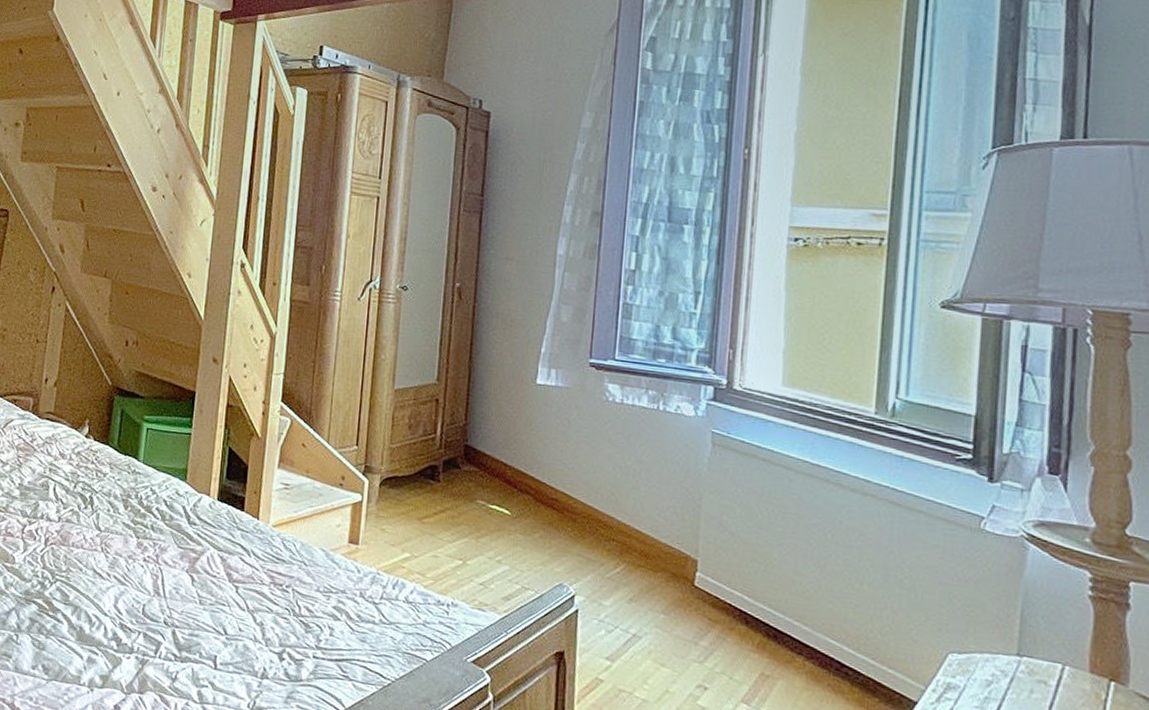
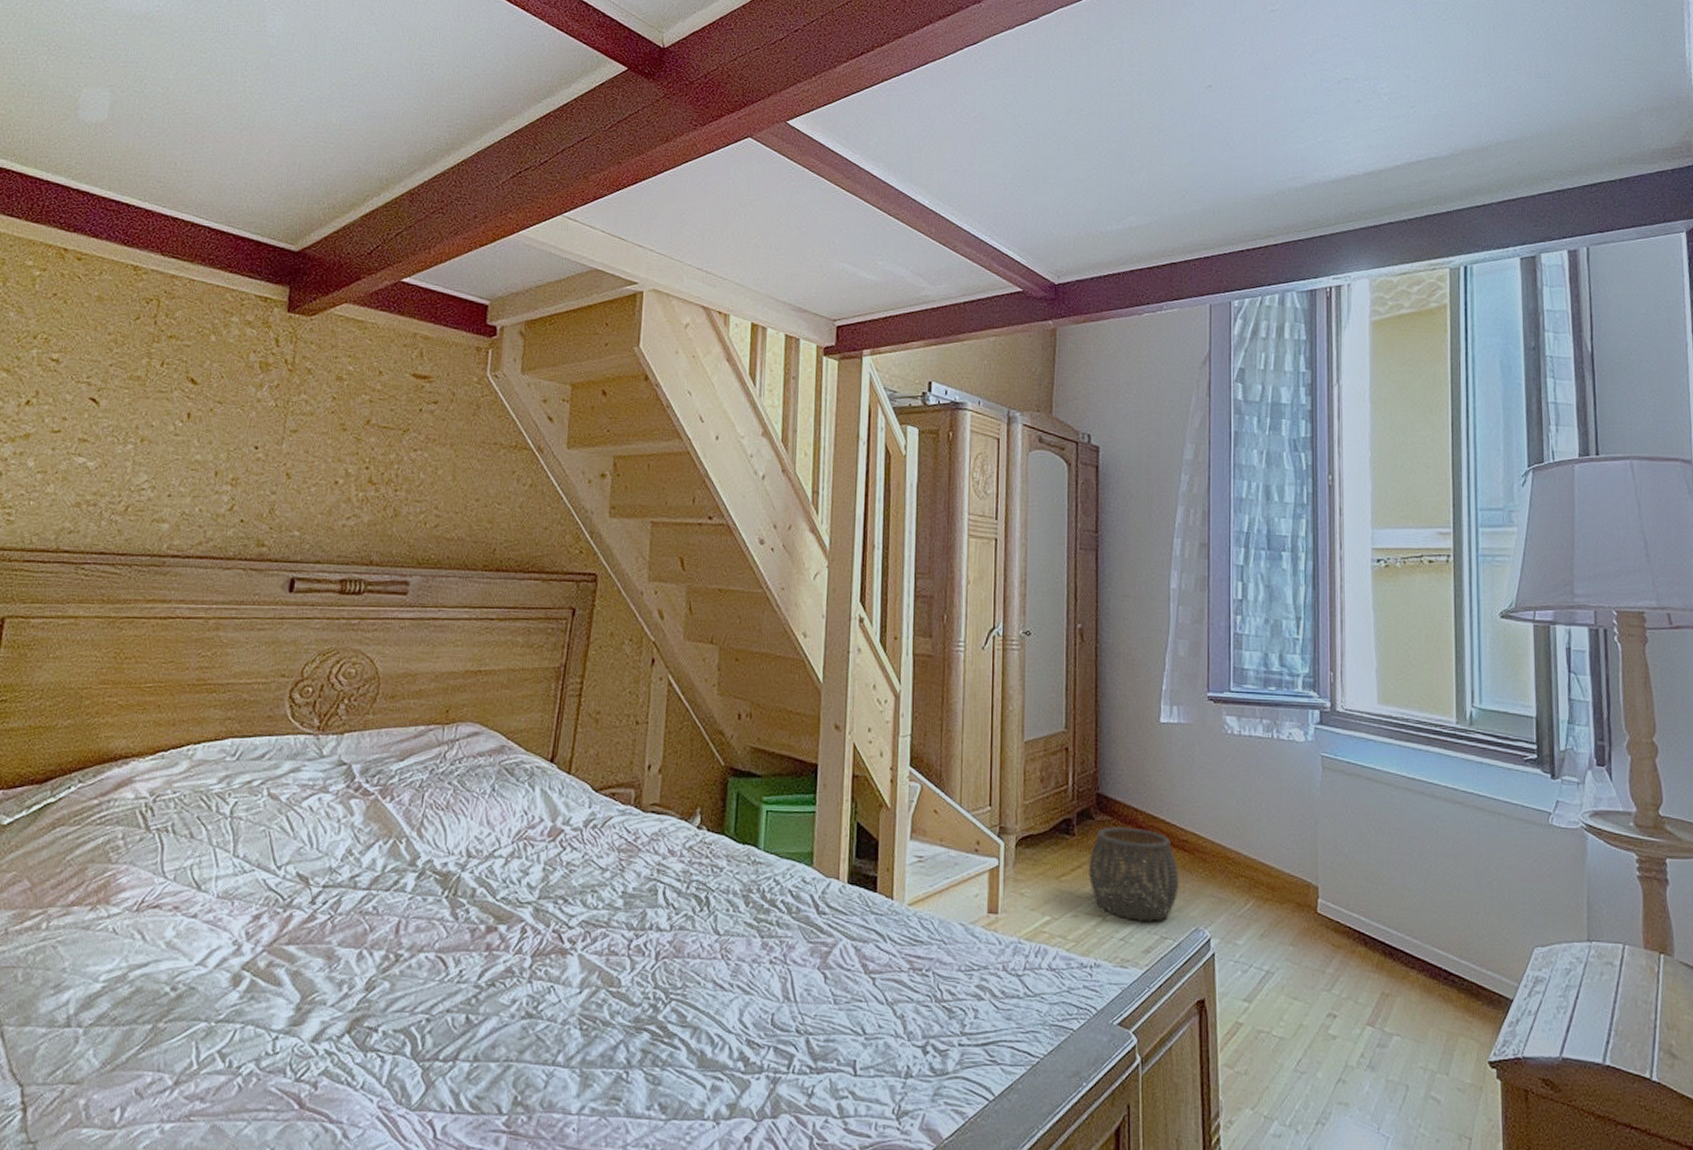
woven basket: none [451,477,547,572] -> present [1088,827,1180,922]

